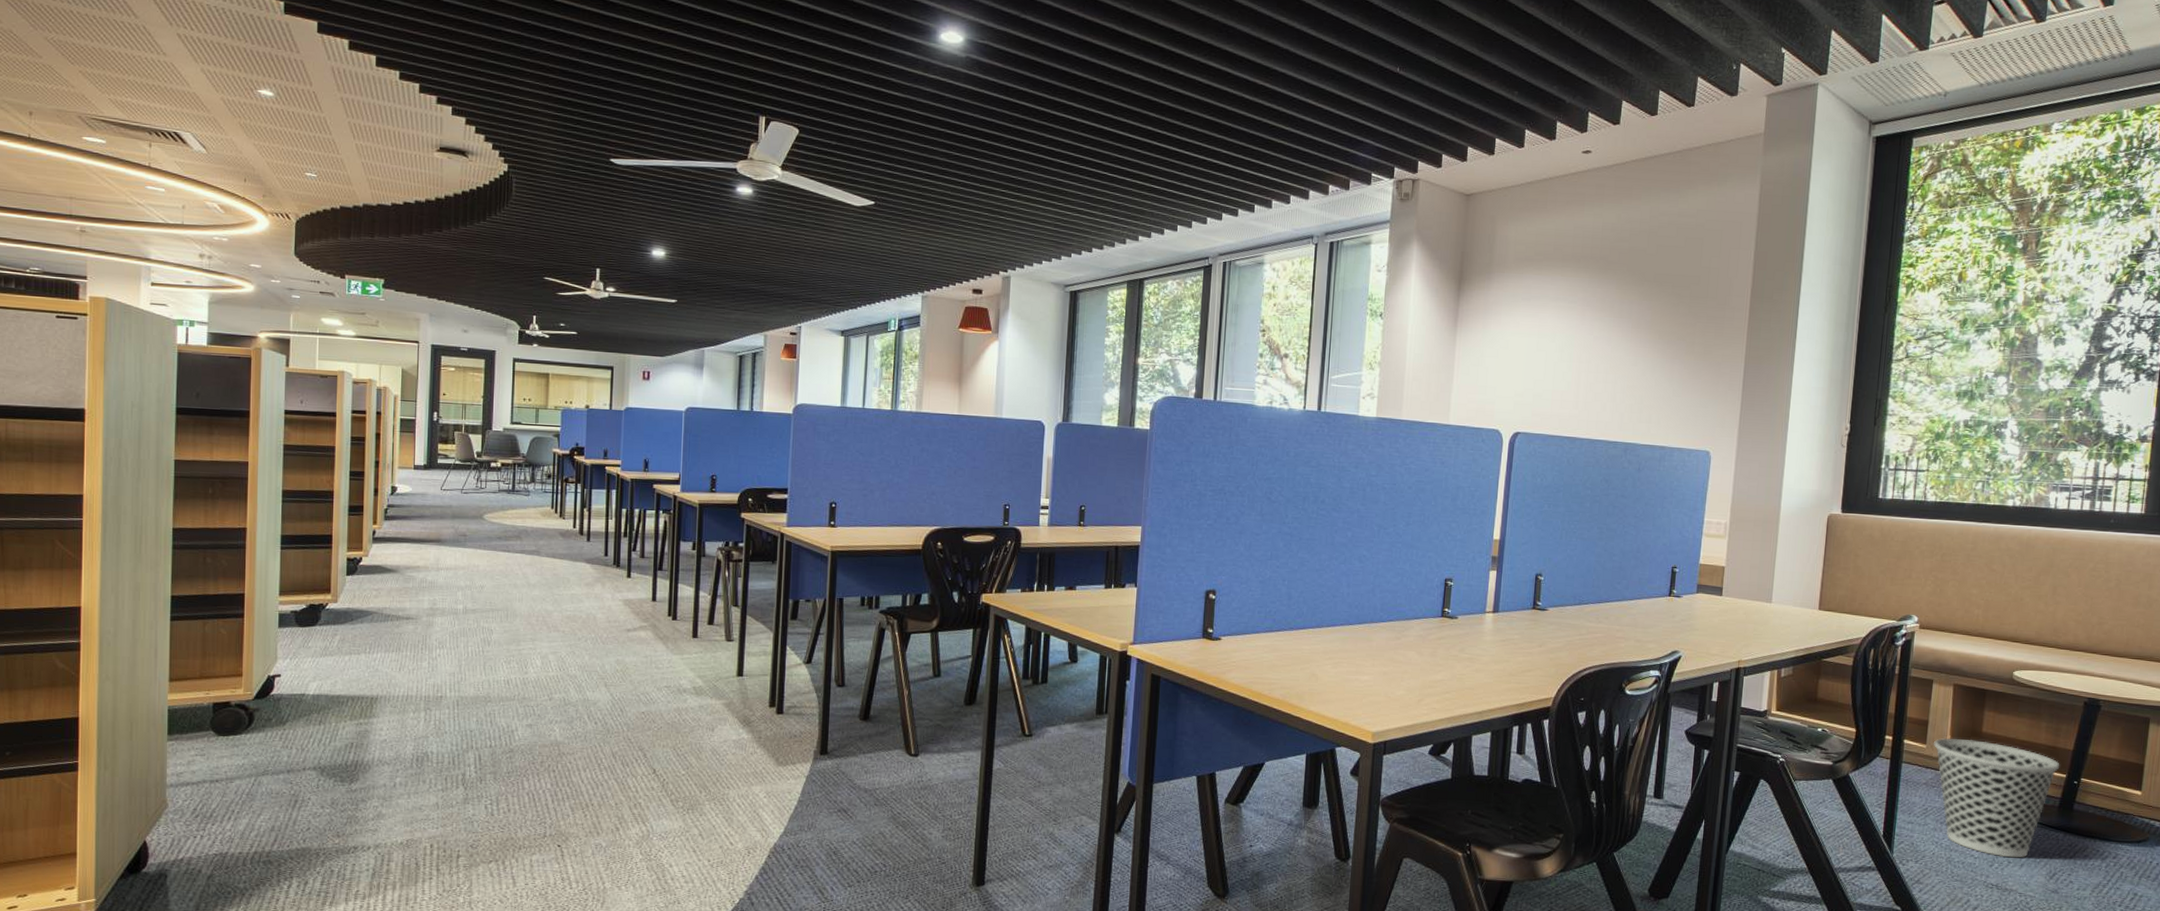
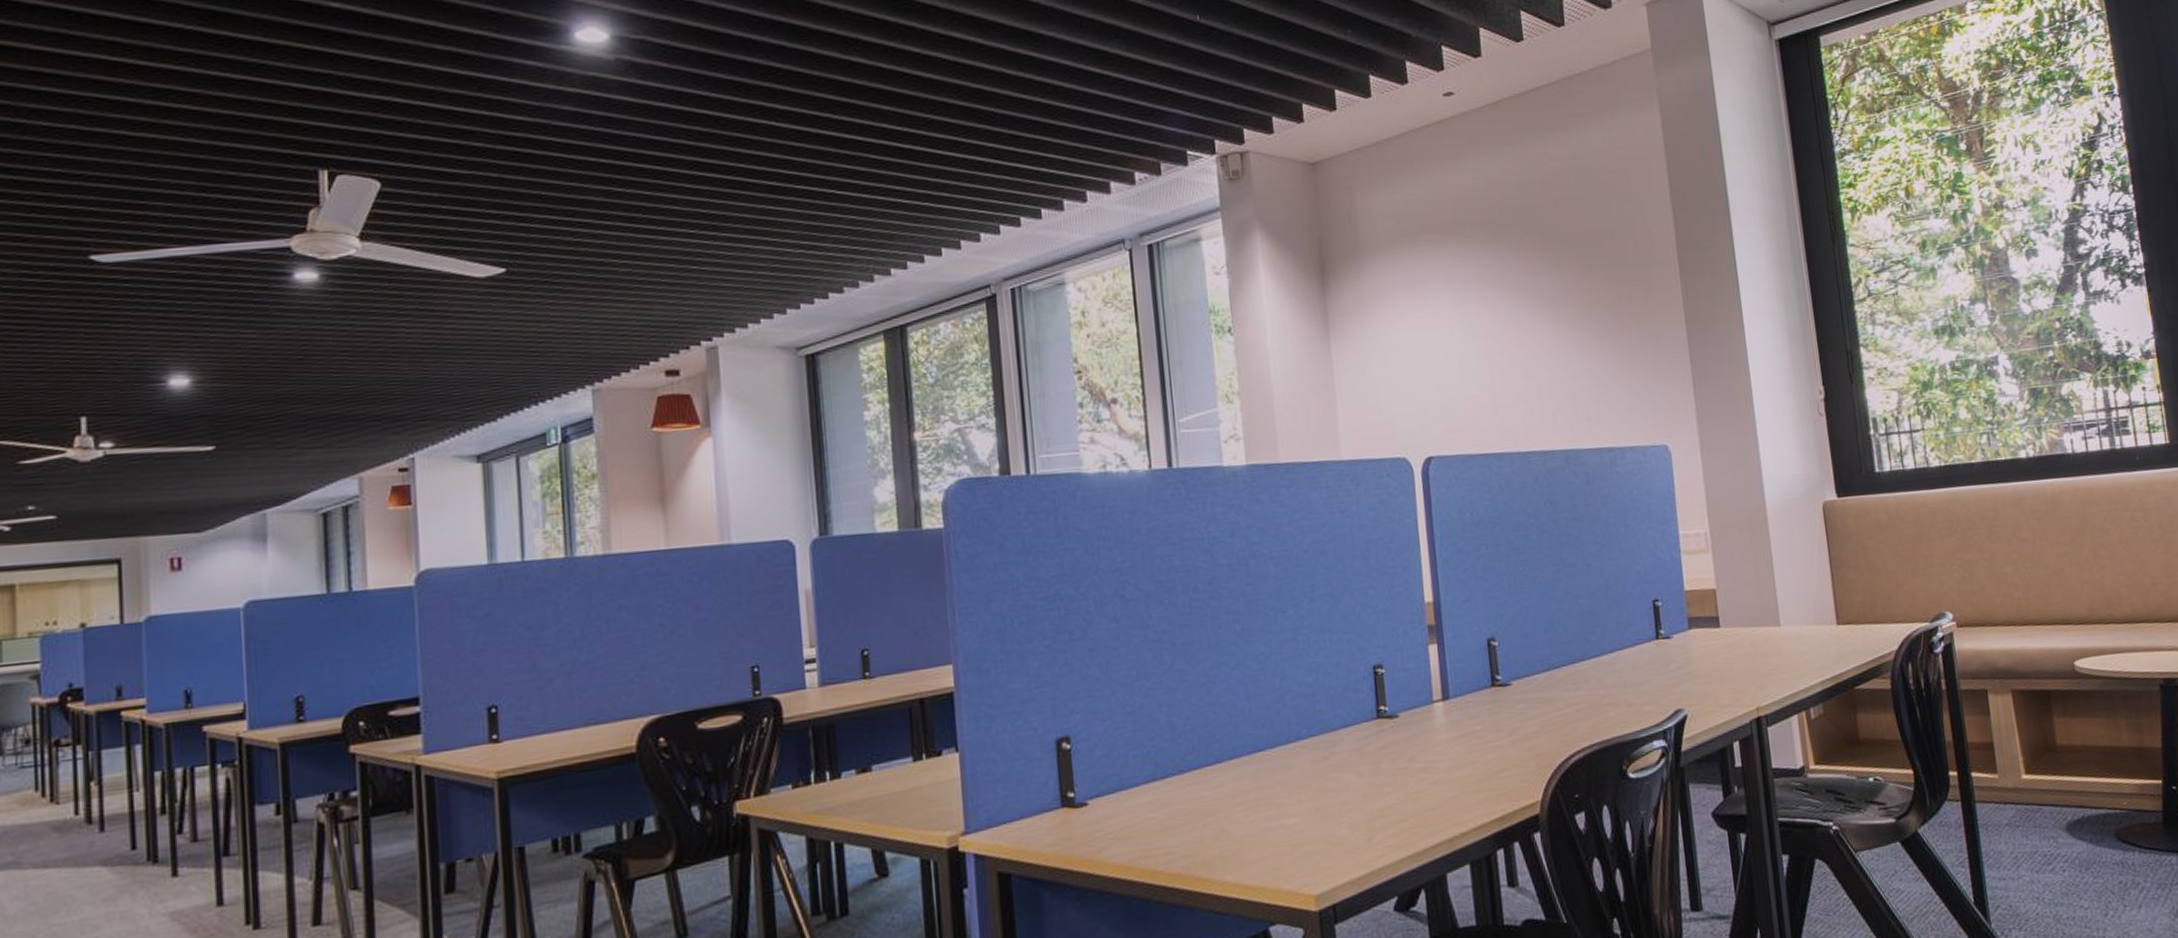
wastebasket: present [1933,738,2060,858] -> none [2005,756,2153,902]

